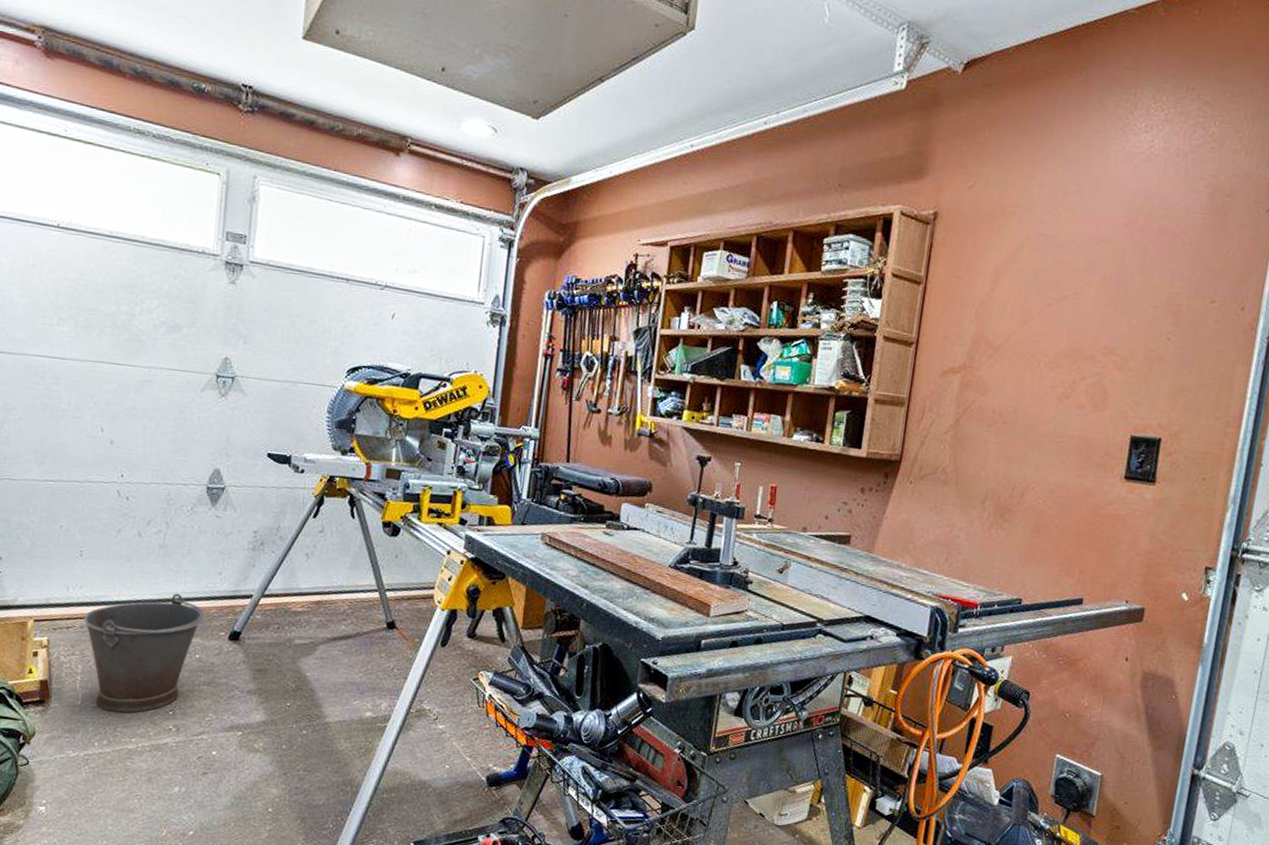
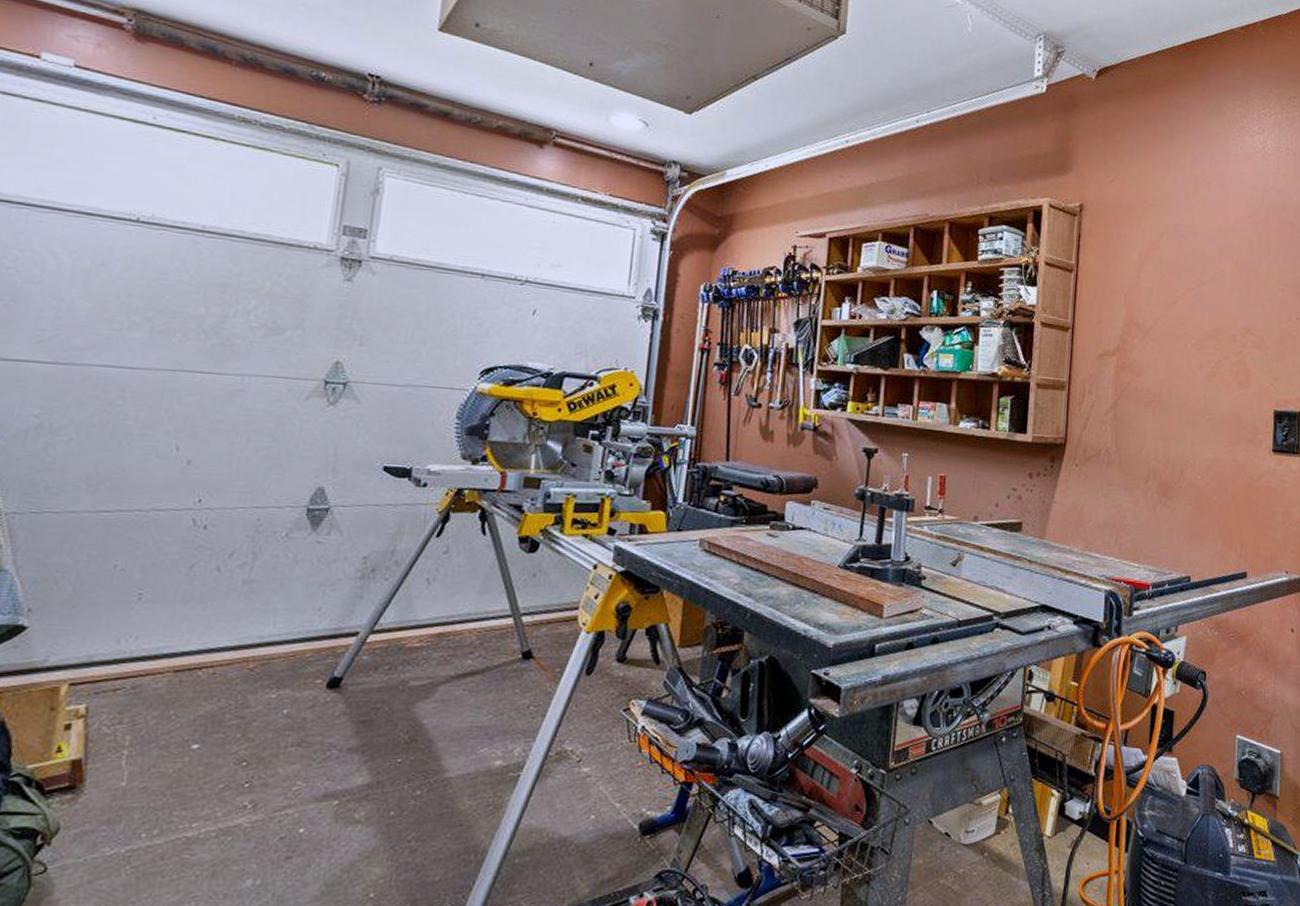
bucket: present [84,594,206,713] -> none [137,637,298,791]

